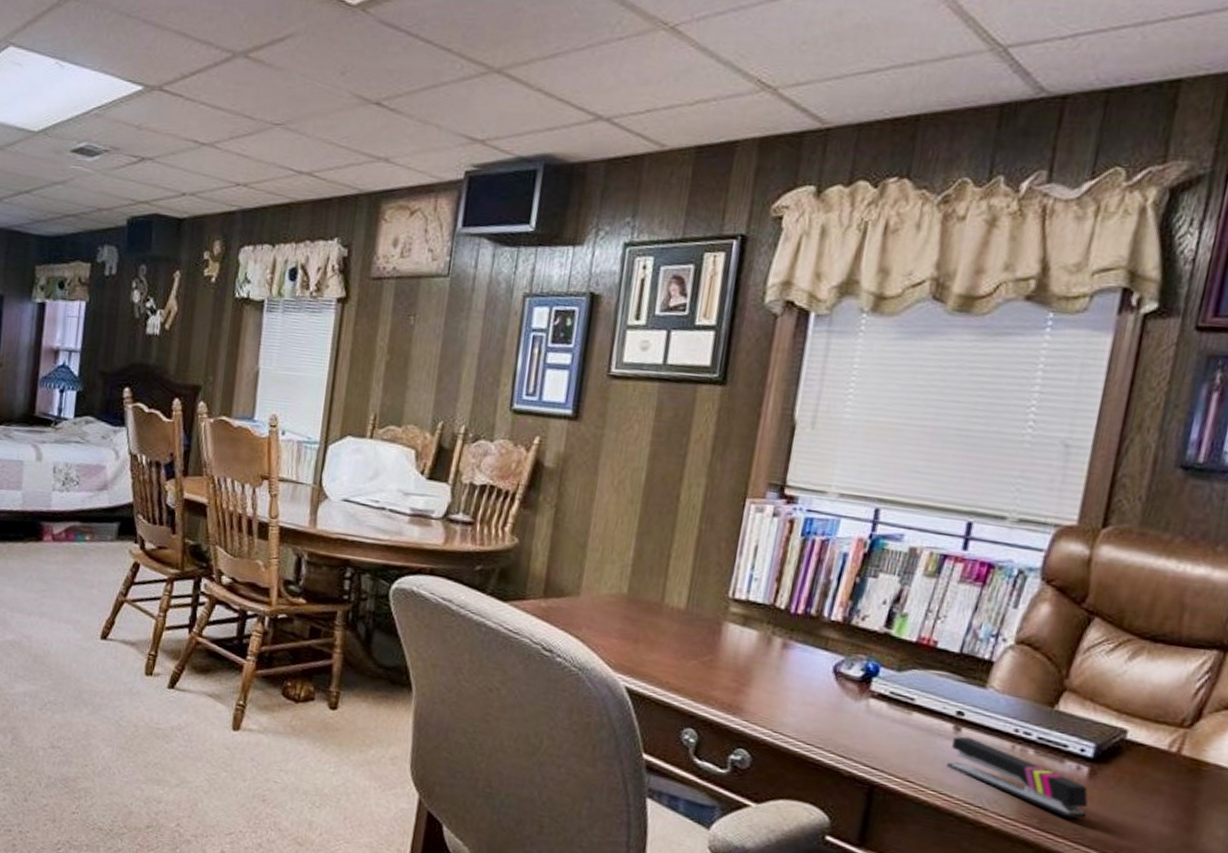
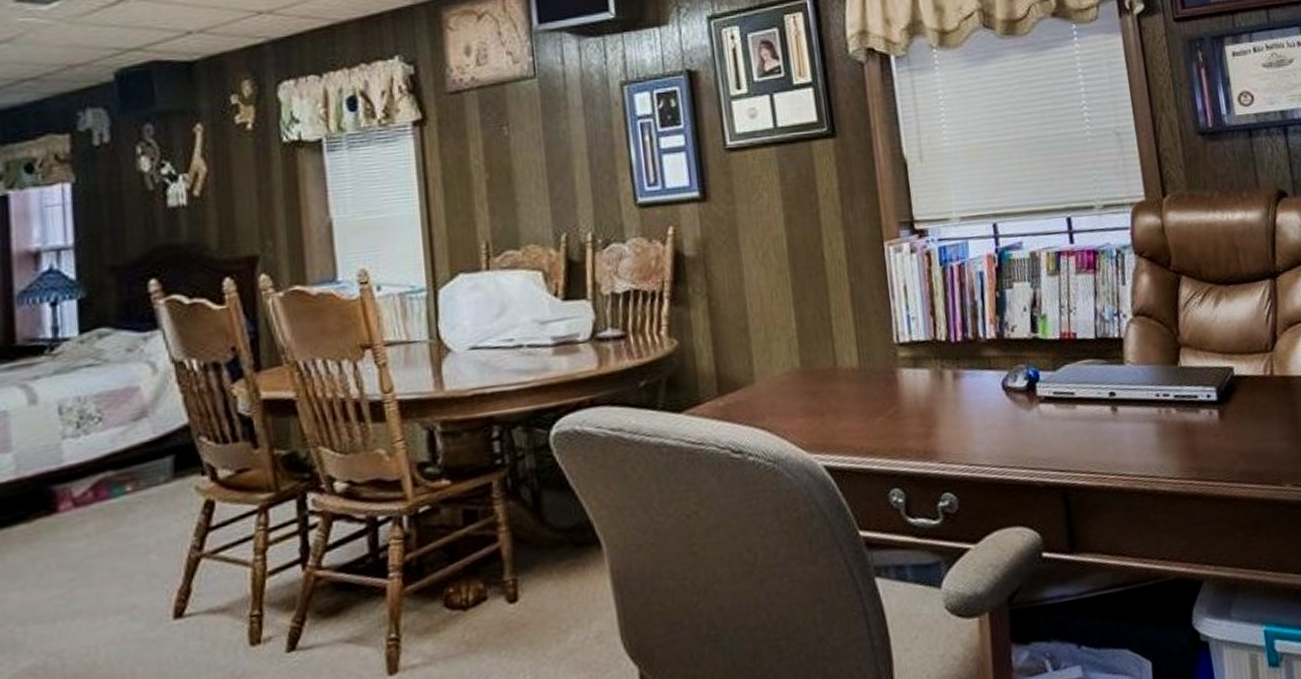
stapler: present [947,736,1089,818] -> none [1114,413,1229,461]

